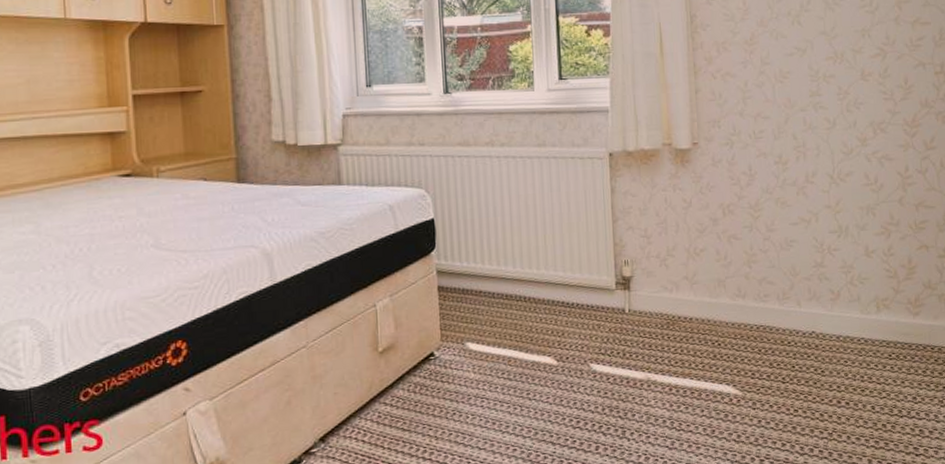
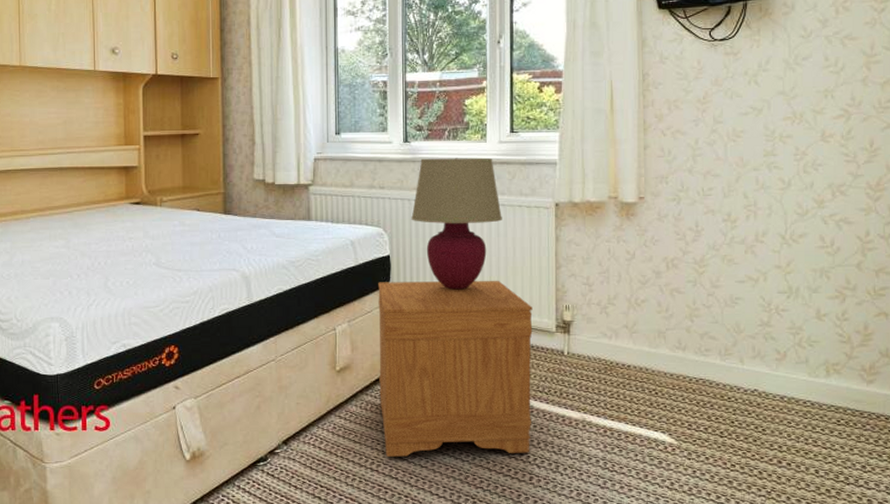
nightstand: none [422,238,595,443] -> present [378,280,533,457]
table lamp: none [456,107,555,252] -> present [411,157,502,290]

